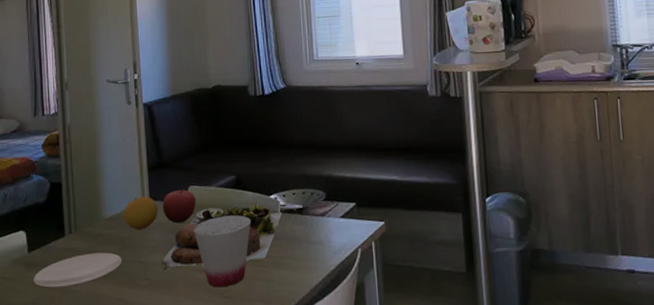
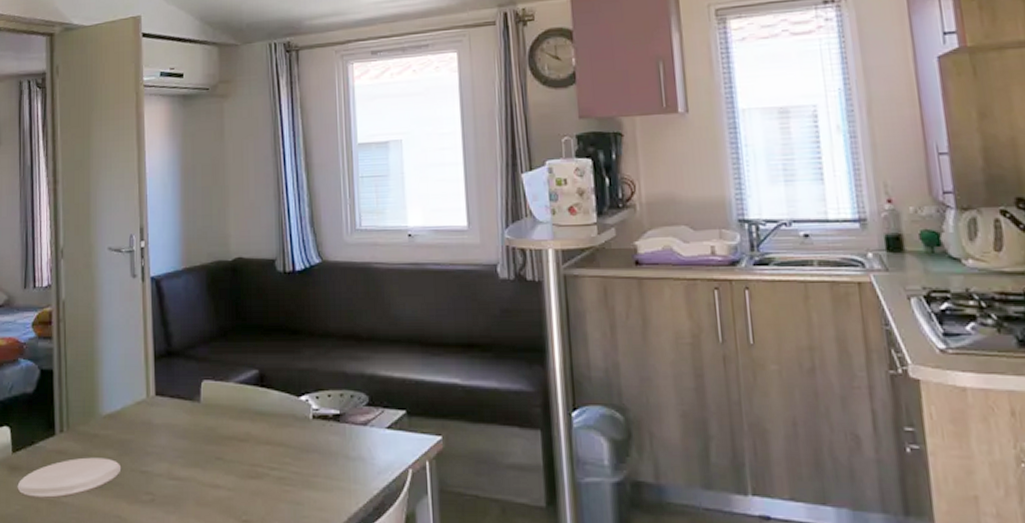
fruit: present [123,196,158,230] -> none [124,390,165,431]
fruit: present [162,188,197,223] -> none [171,383,211,426]
food platter: present [162,203,282,271] -> none [168,406,314,485]
cup: present [193,215,251,288] -> none [206,419,277,509]

